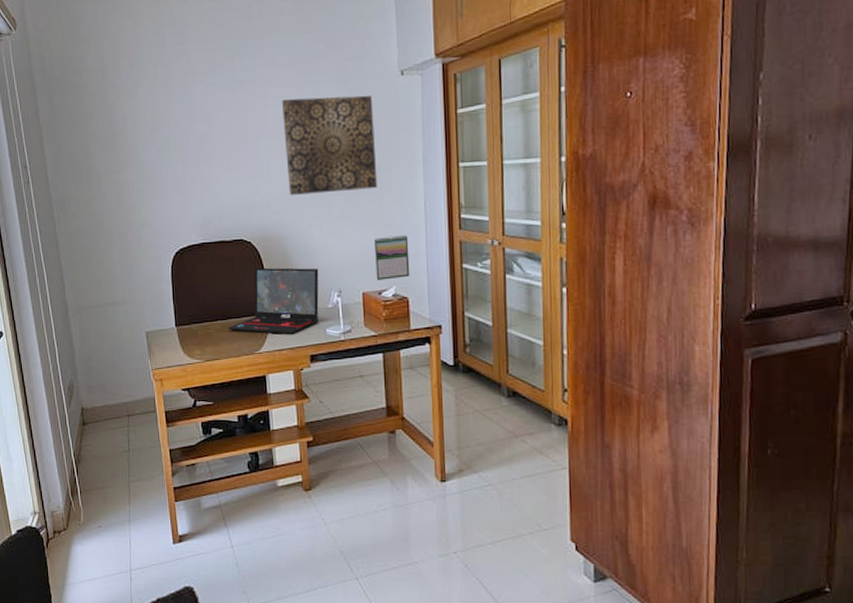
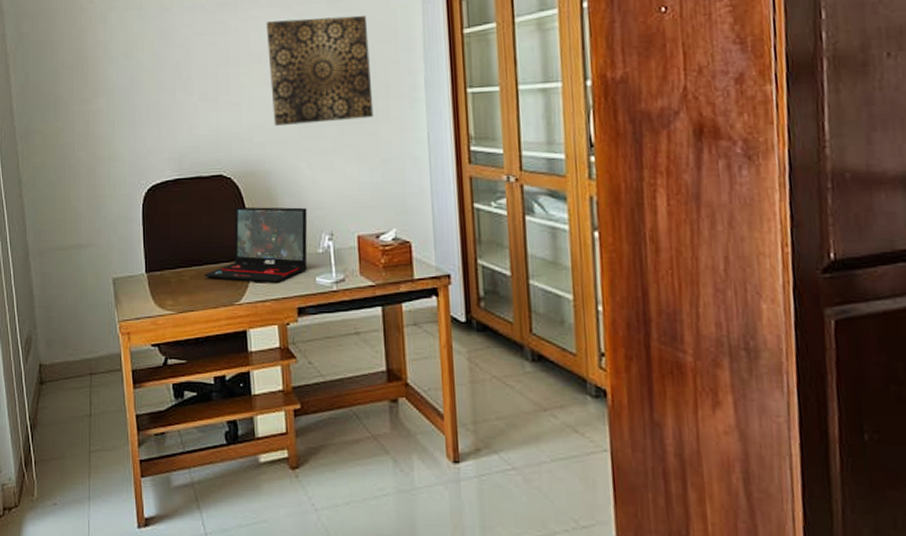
calendar: present [374,235,410,280] -> none [370,170,412,222]

